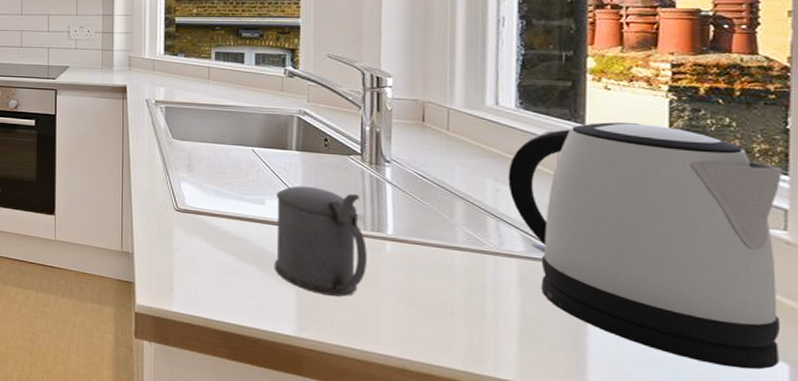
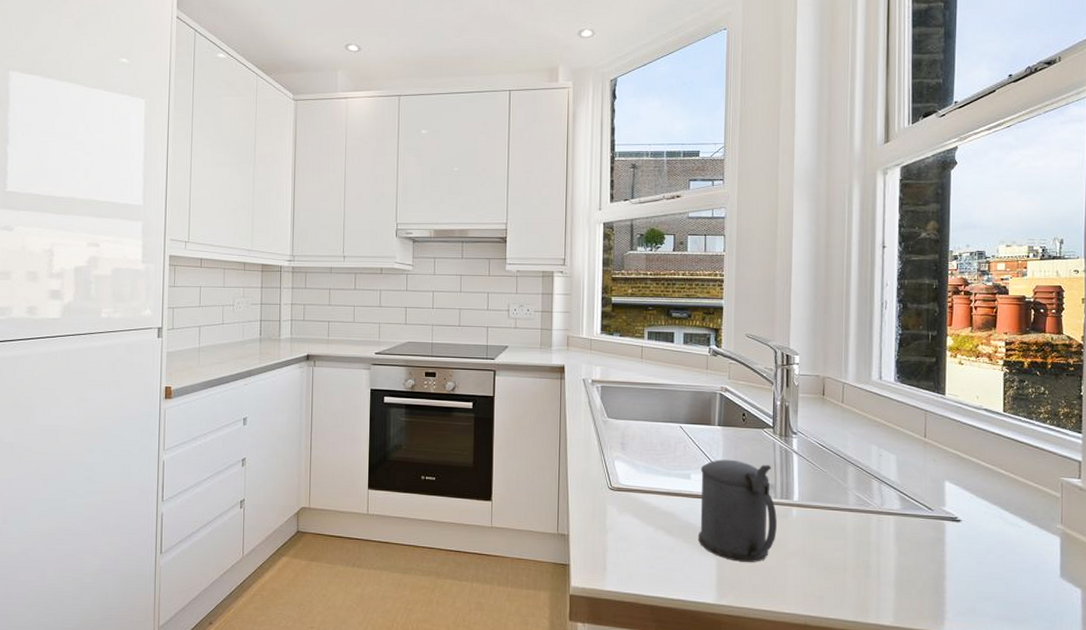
kettle: present [508,122,783,370] -> none [888,393,1078,596]

